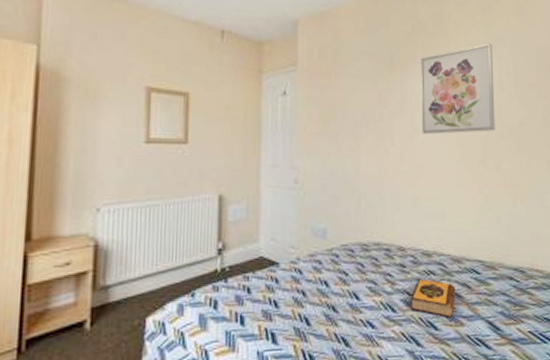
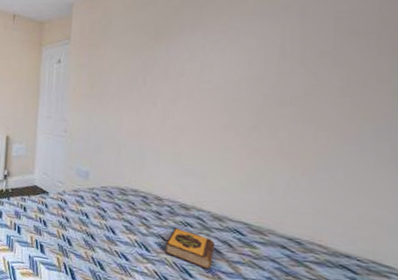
wall art: present [421,43,495,134] -> none [185,12,274,100]

